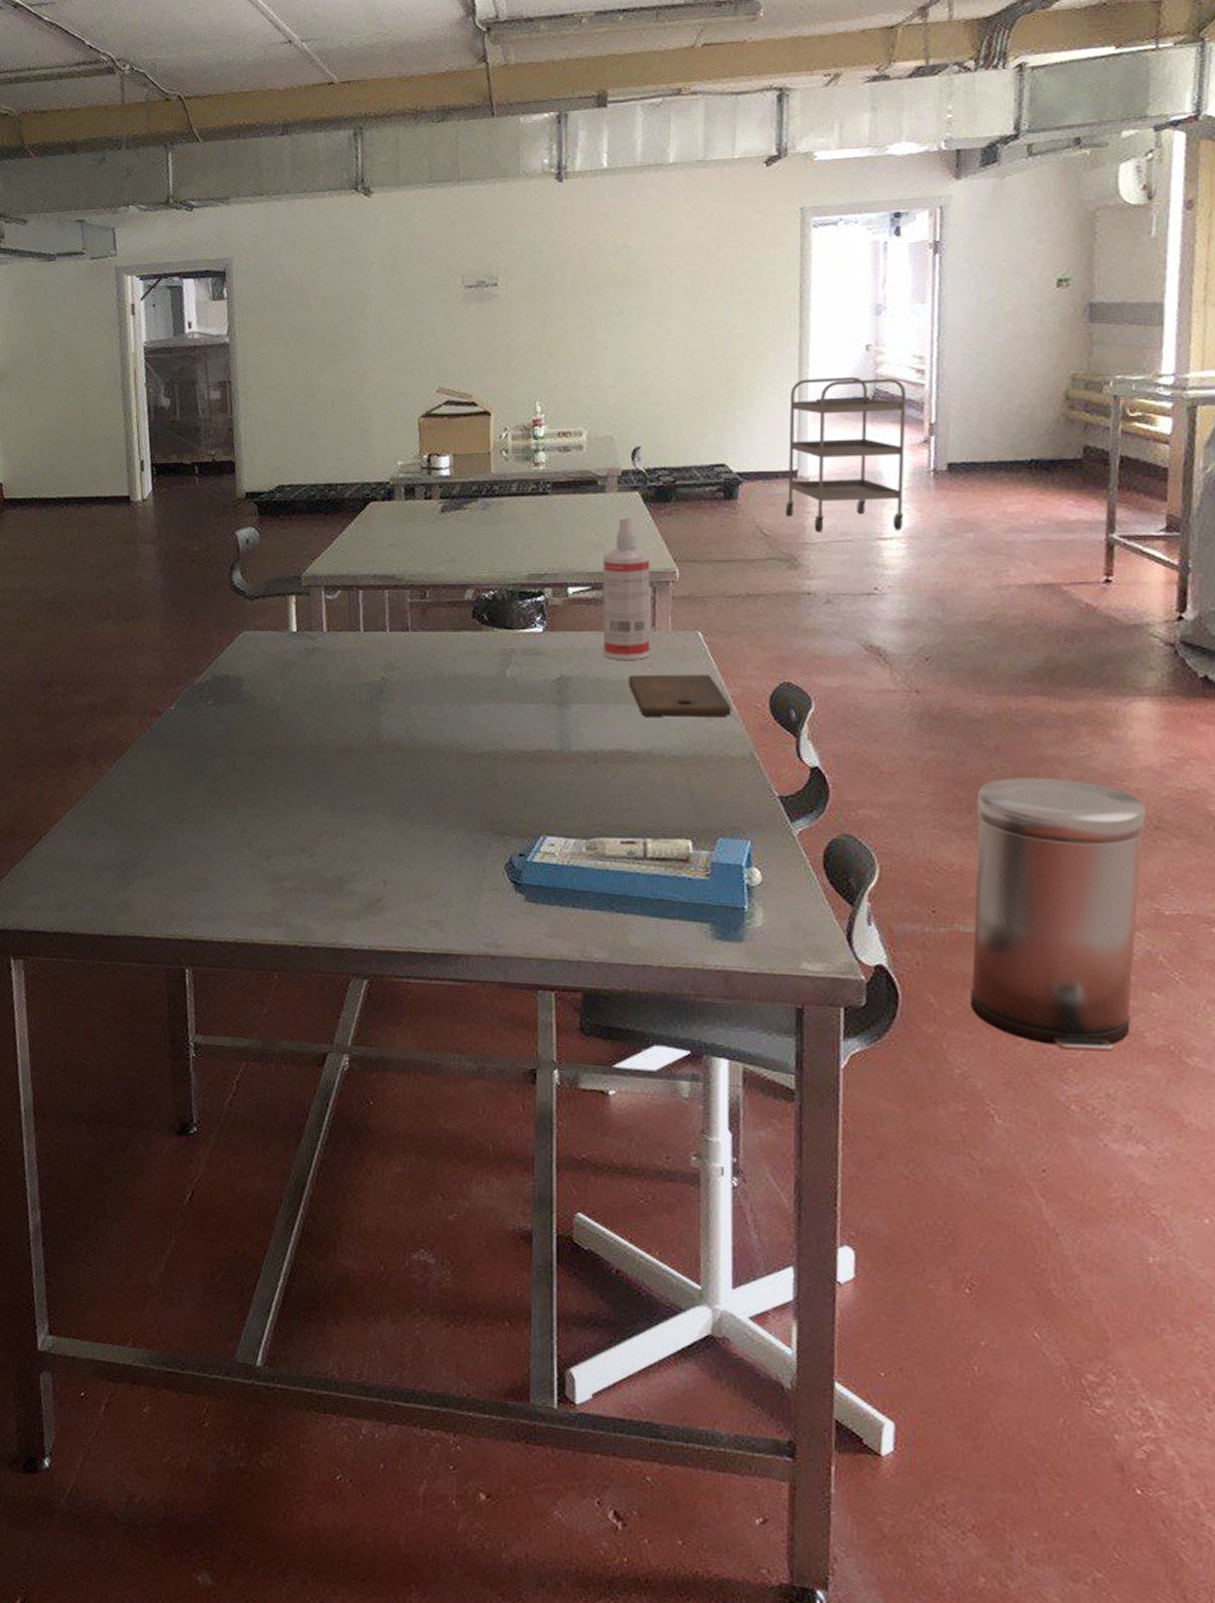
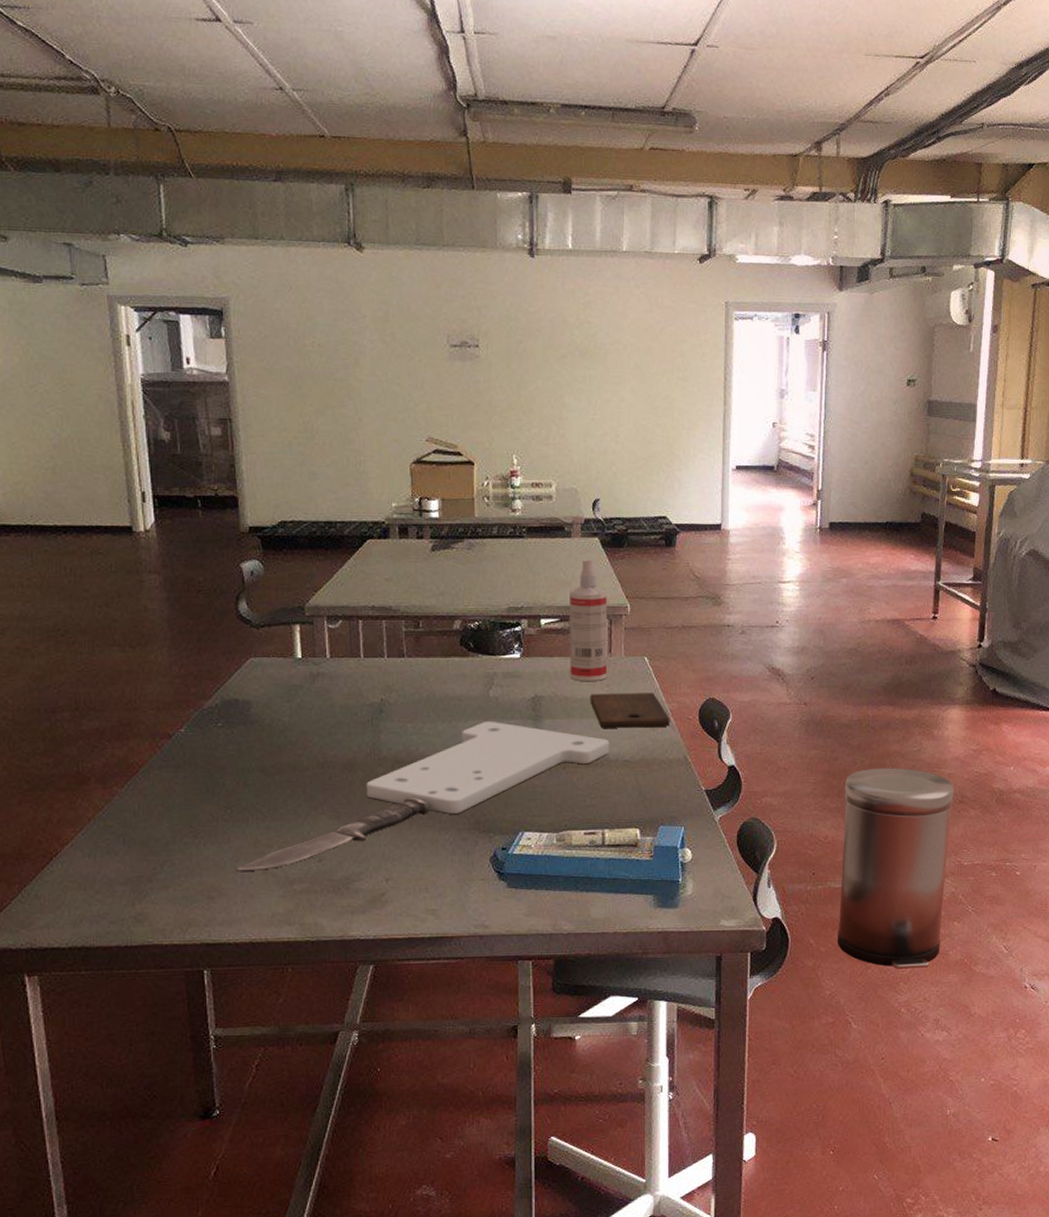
kitchen knife: none [221,789,434,863] -> present [235,797,429,871]
cutting board: none [363,704,653,811] -> present [366,721,610,814]
utility cart: present [785,376,907,532] -> none [711,448,801,576]

